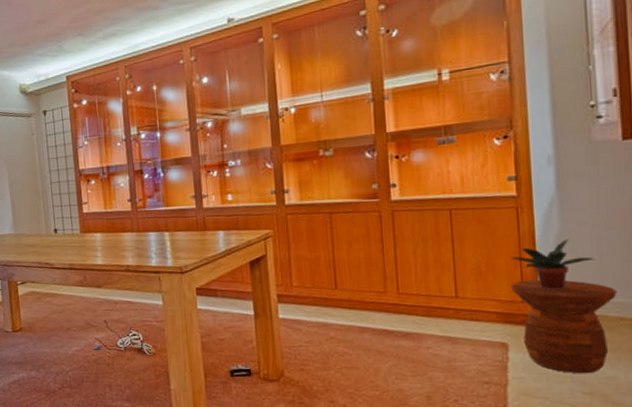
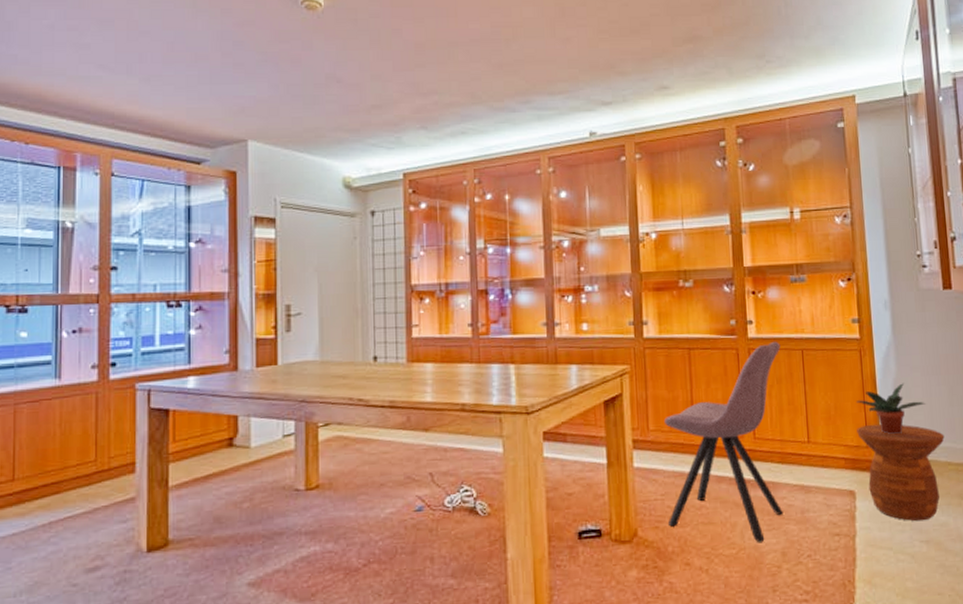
chair: none [307,202,429,387] -> present [665,341,783,543]

